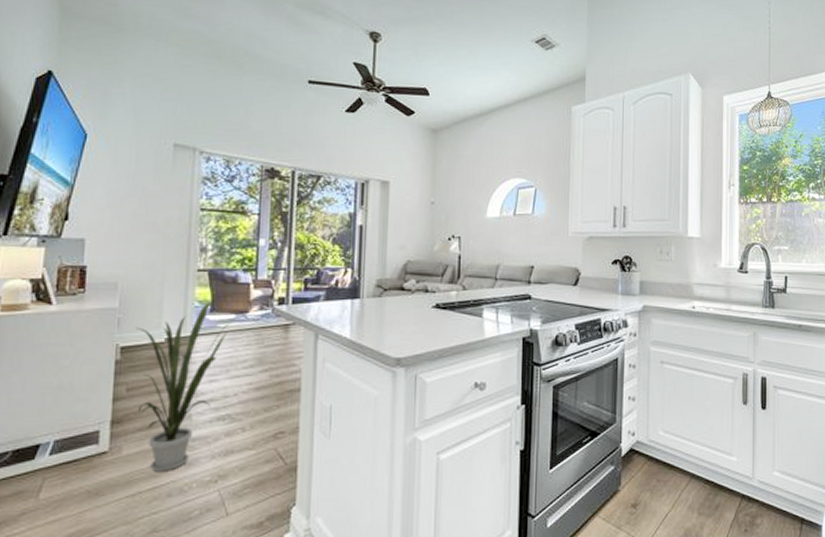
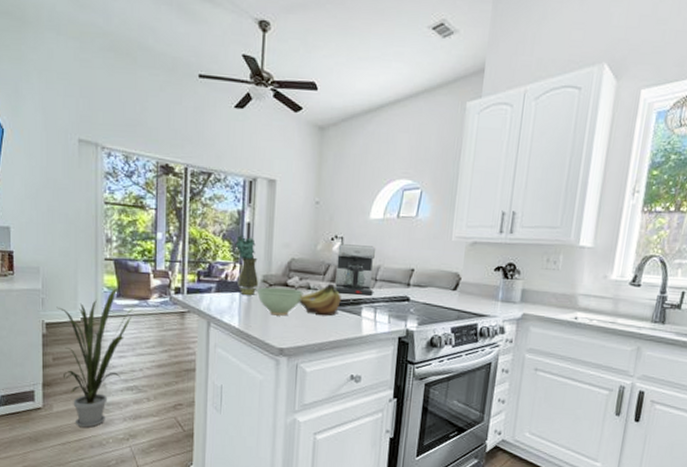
vase: none [346,237,373,302] -> present [235,234,259,295]
bowl: none [369,292,421,322] -> present [256,287,304,316]
fruit: none [416,284,461,320] -> present [299,283,341,316]
coffee maker: none [454,244,495,297] -> present [335,244,376,297]

